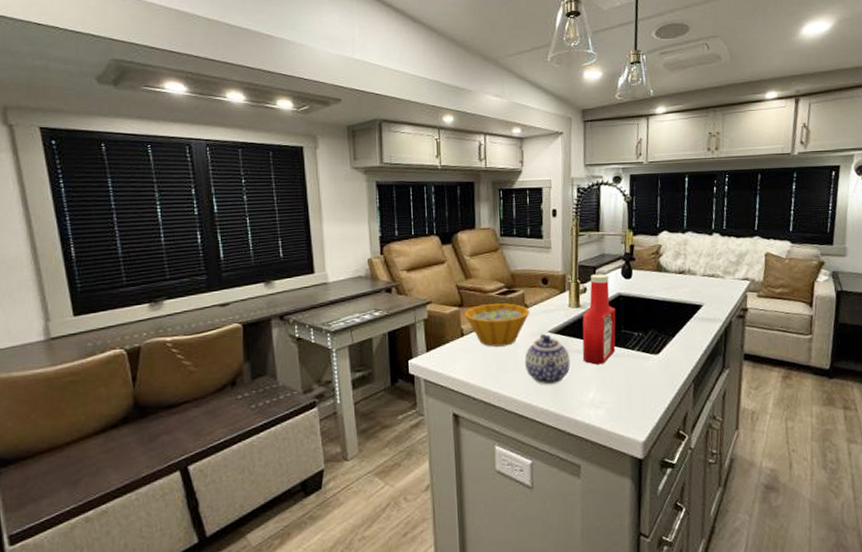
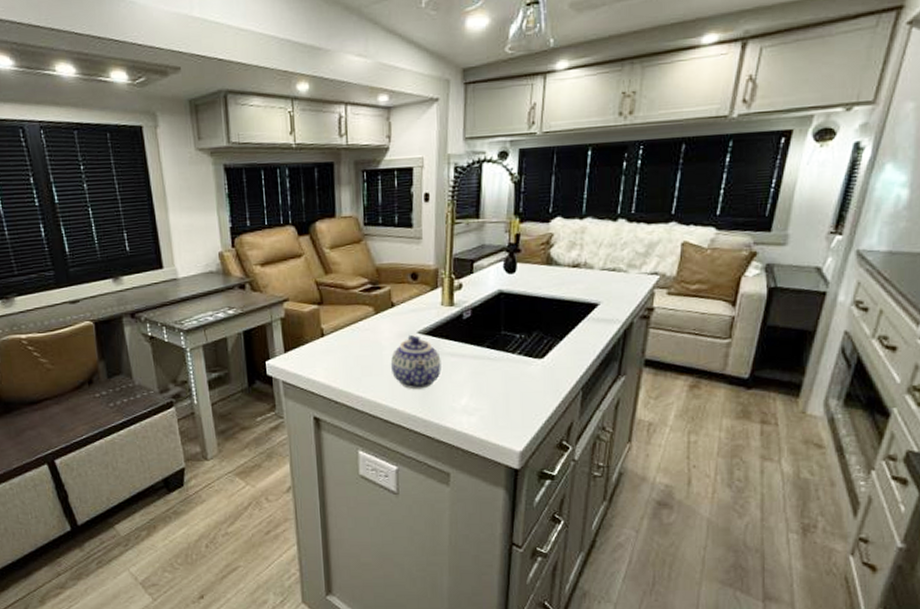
bowl: present [465,303,530,347] -> none [325,301,397,348]
ketchup bottle: present [582,274,616,365] -> none [455,267,495,369]

